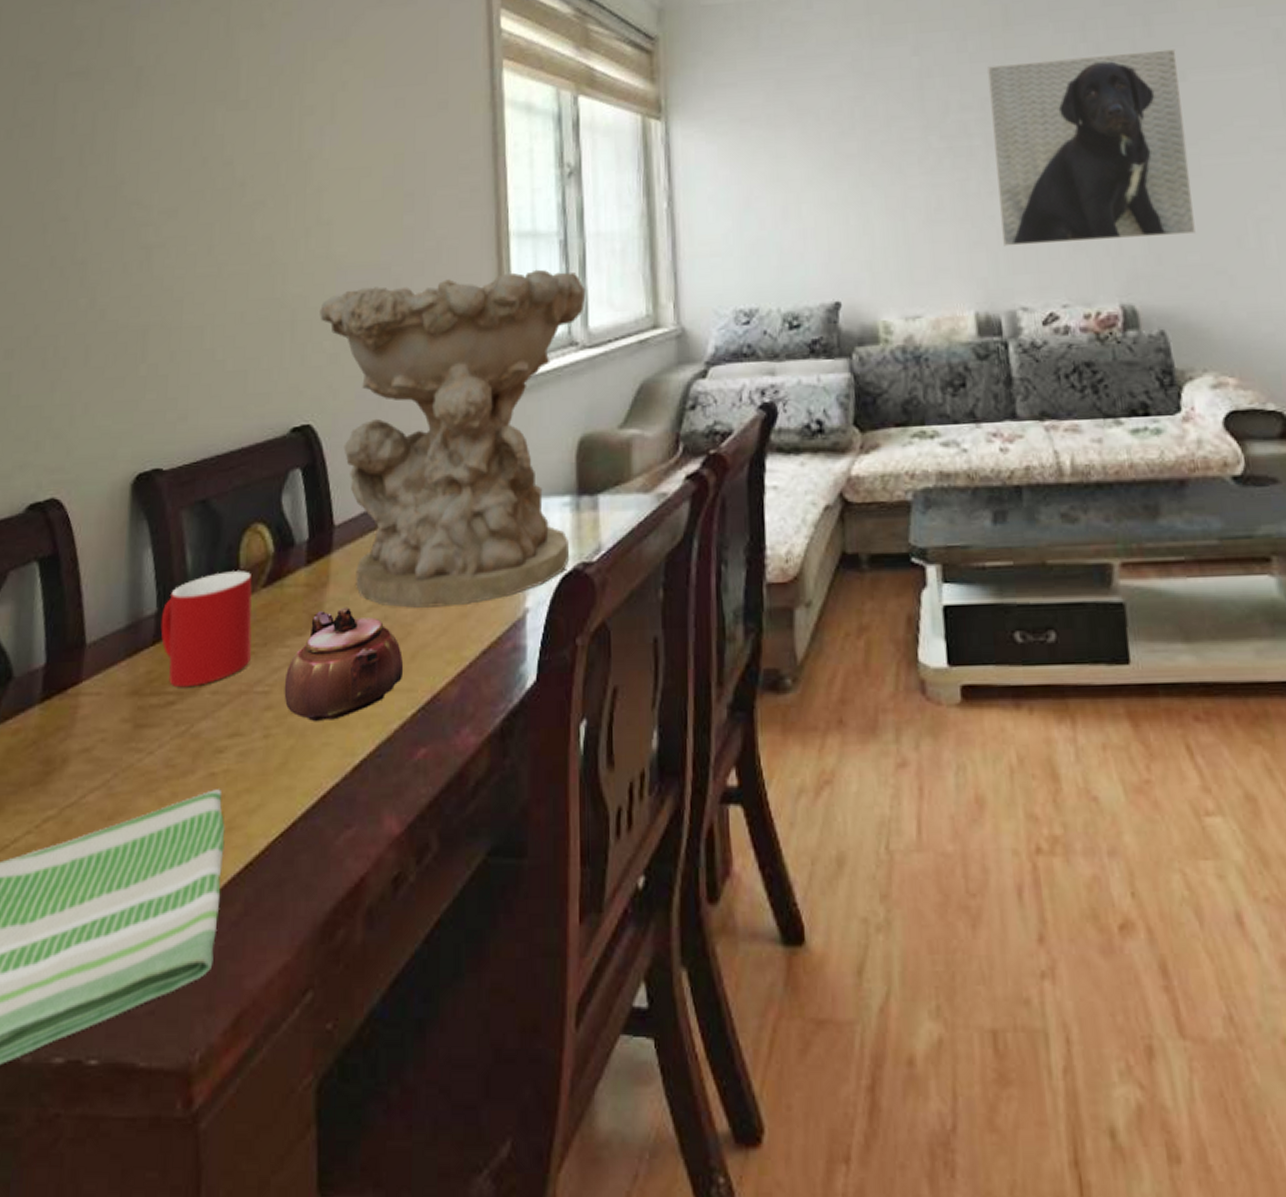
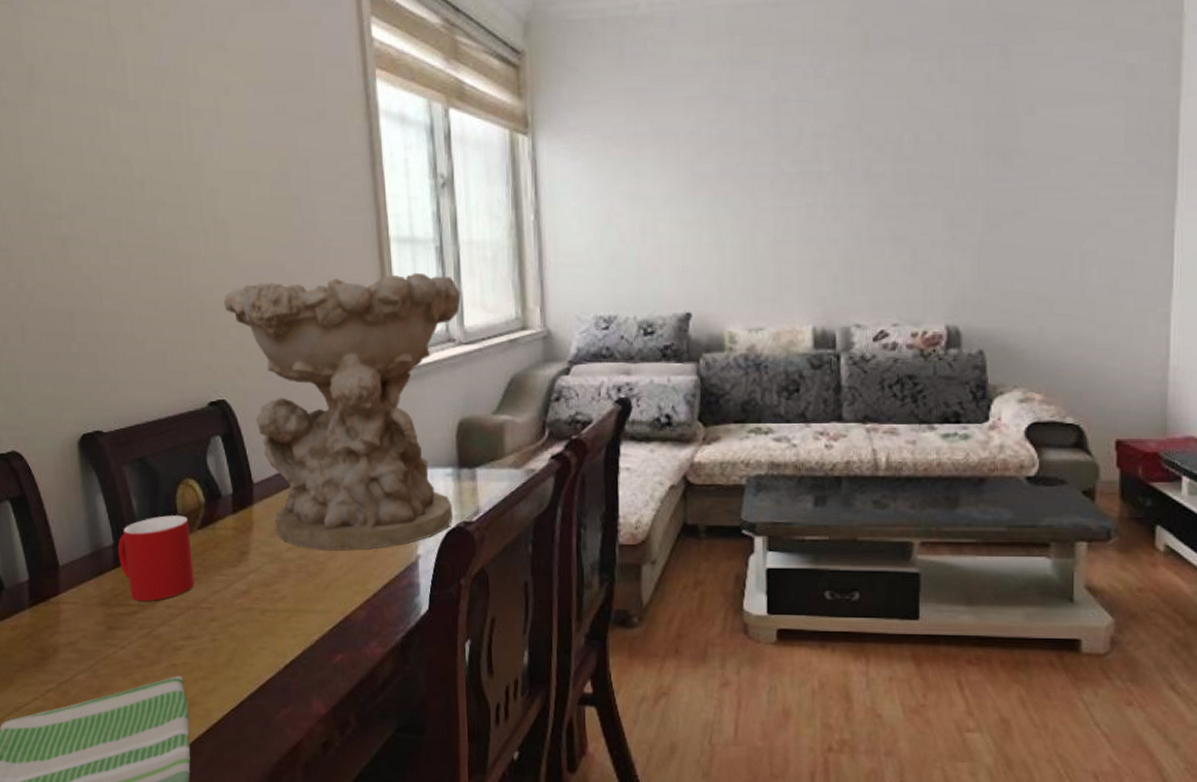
teapot: present [284,607,404,722] -> none [224,547,320,632]
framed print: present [988,49,1196,247] -> none [843,82,1029,269]

